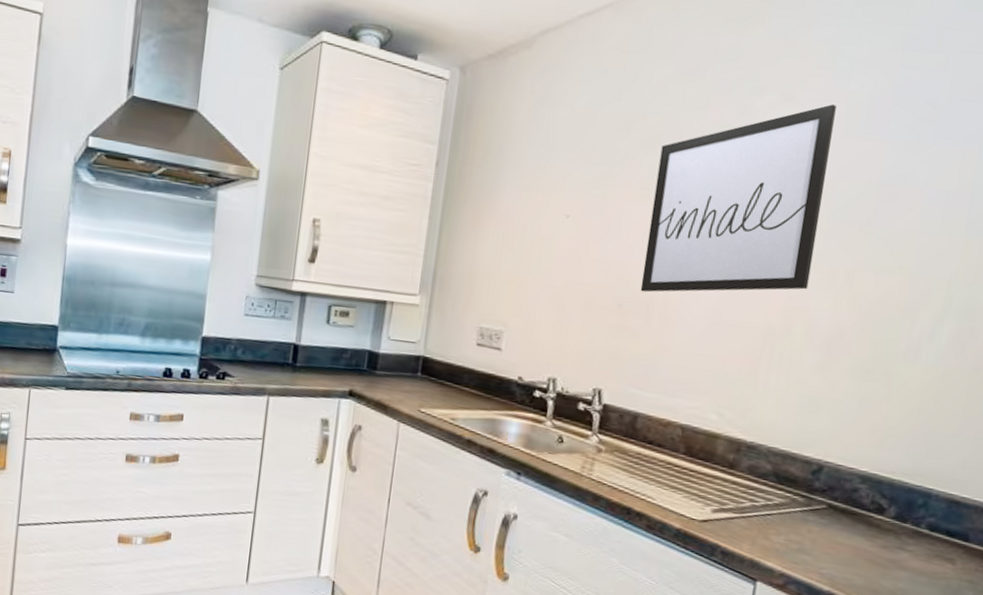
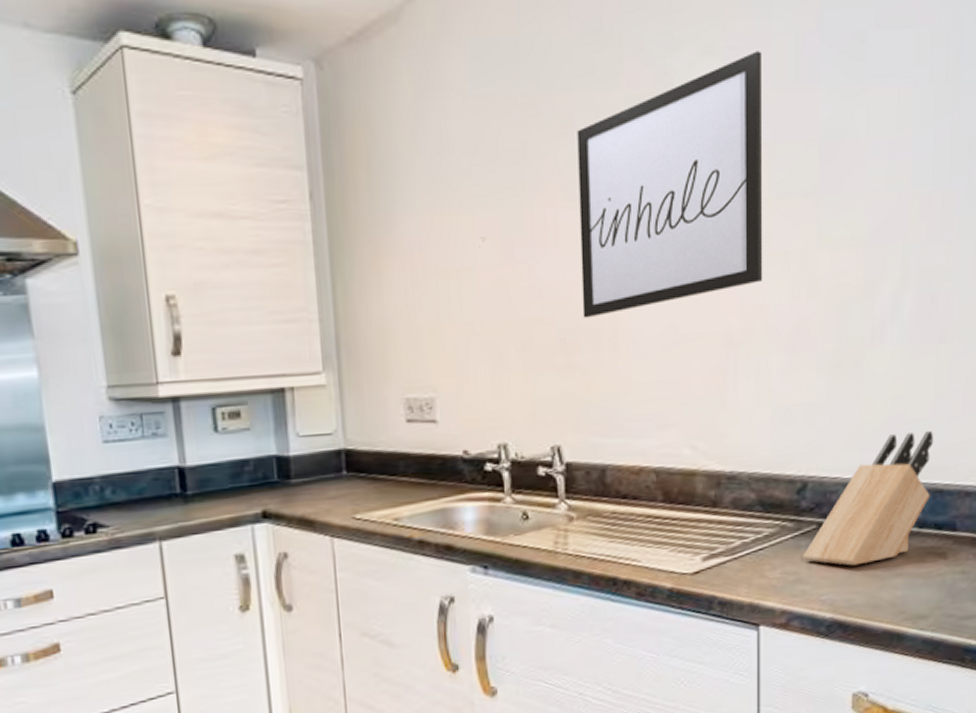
knife block: none [809,441,957,552] -> present [803,431,933,566]

